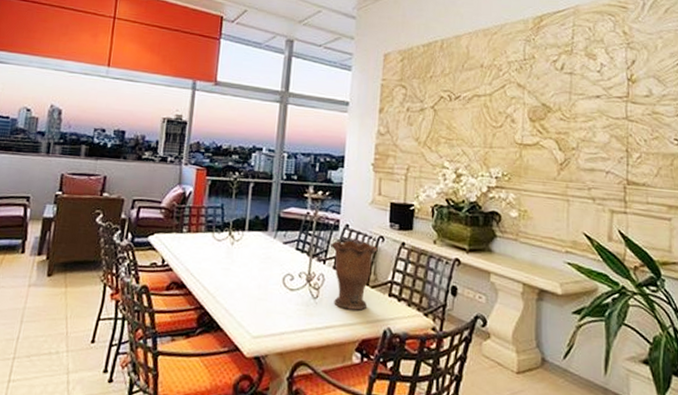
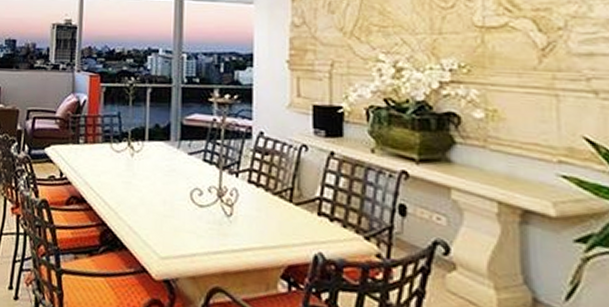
vase: present [331,240,378,311] -> none [243,150,301,231]

